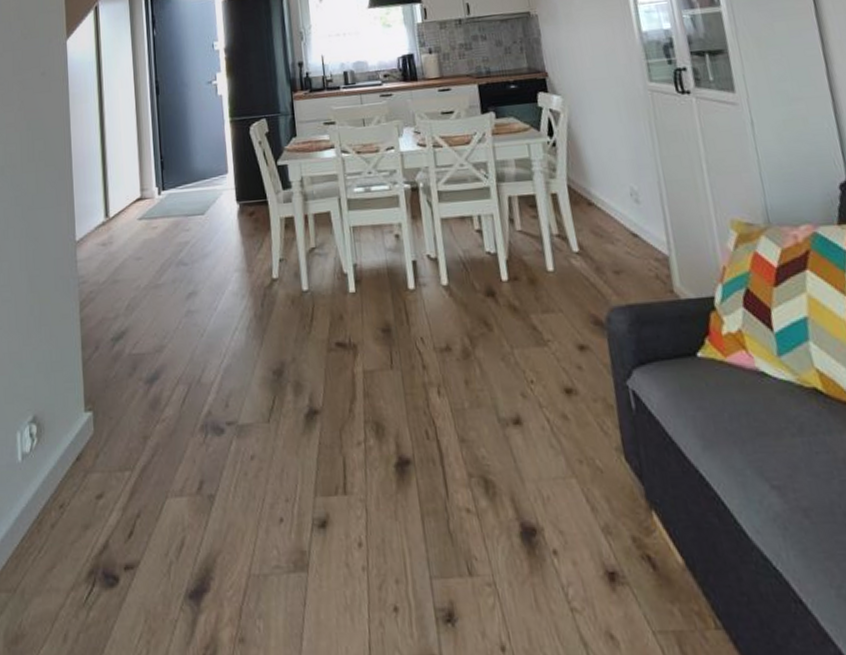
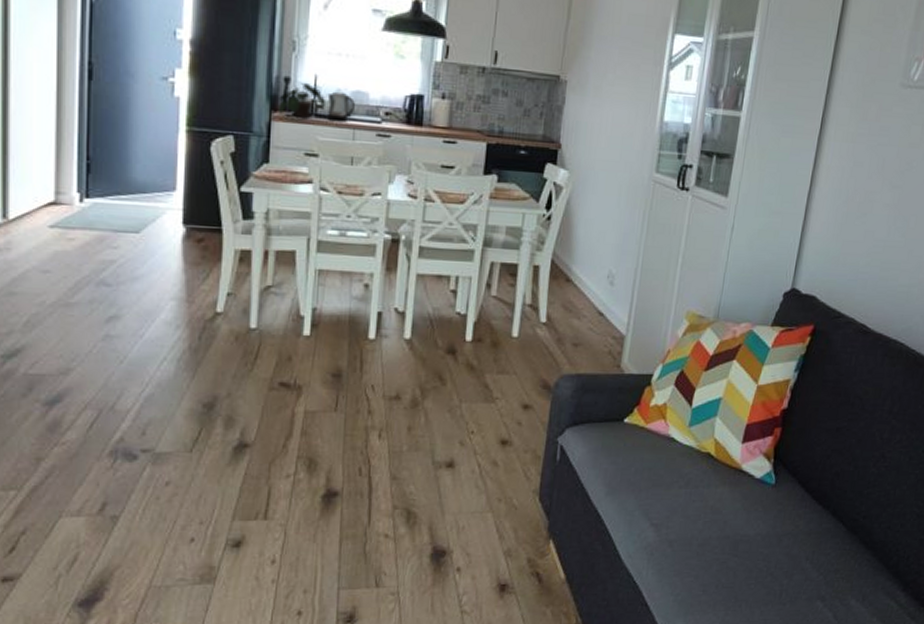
potted plant: none [296,64,334,95] -> present [278,83,325,120]
kettle: none [334,65,359,92] -> present [327,91,356,122]

